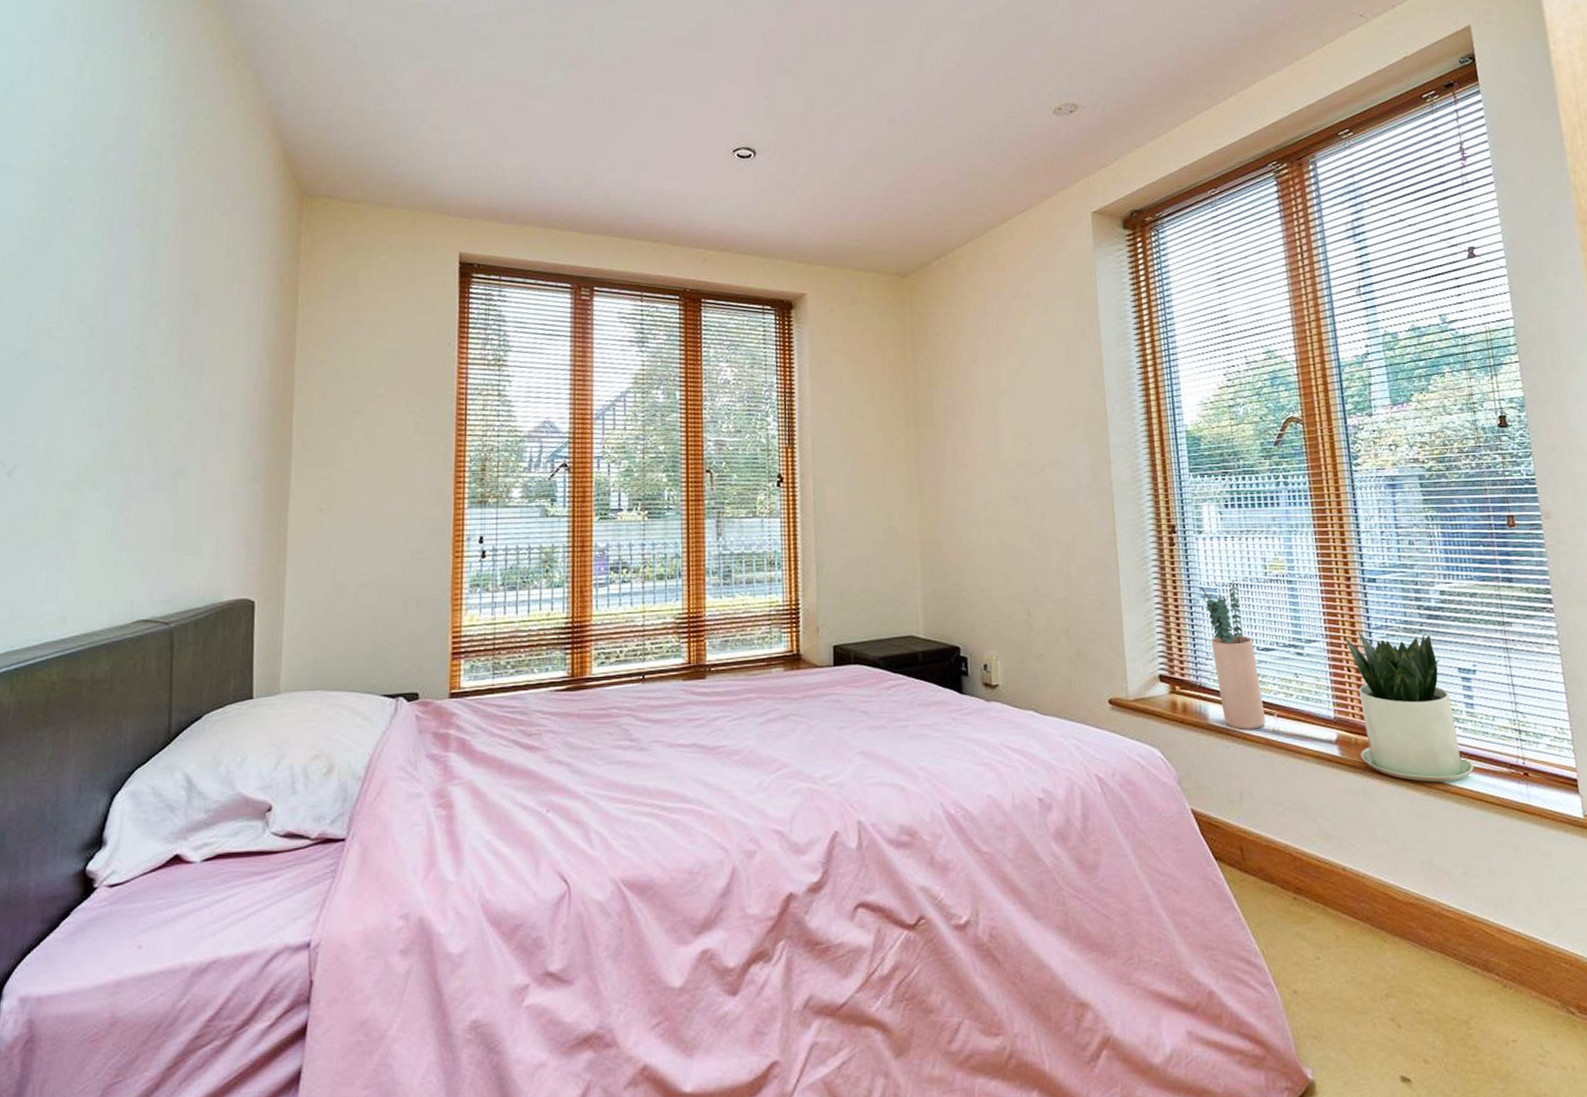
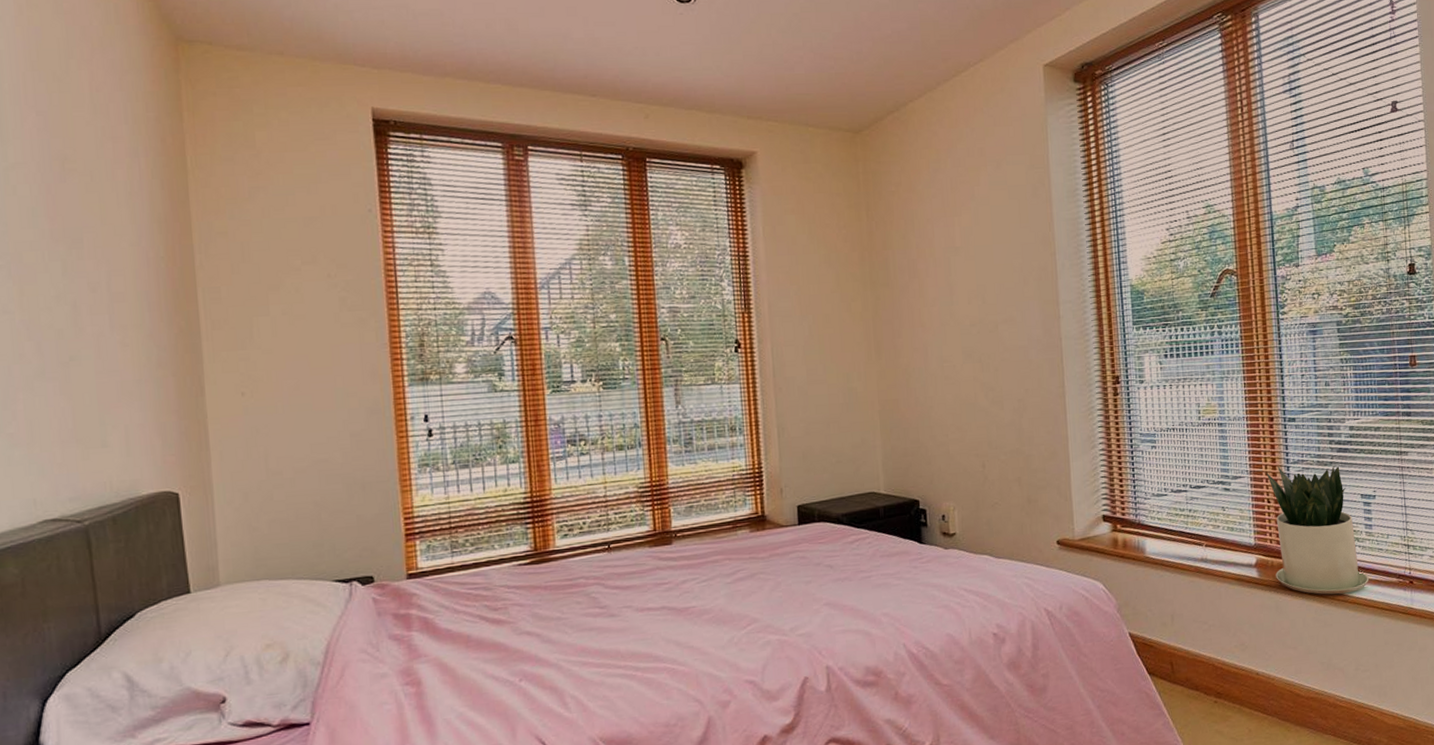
vase: present [1201,580,1266,730] -> none [1141,425,1196,560]

